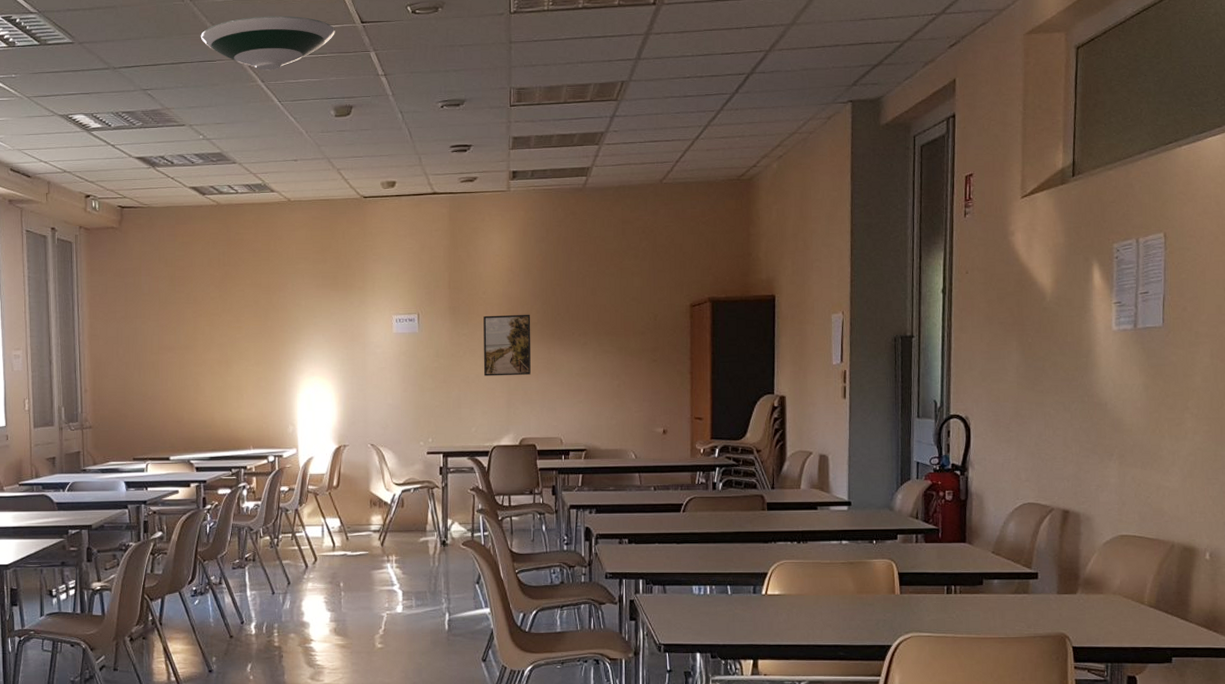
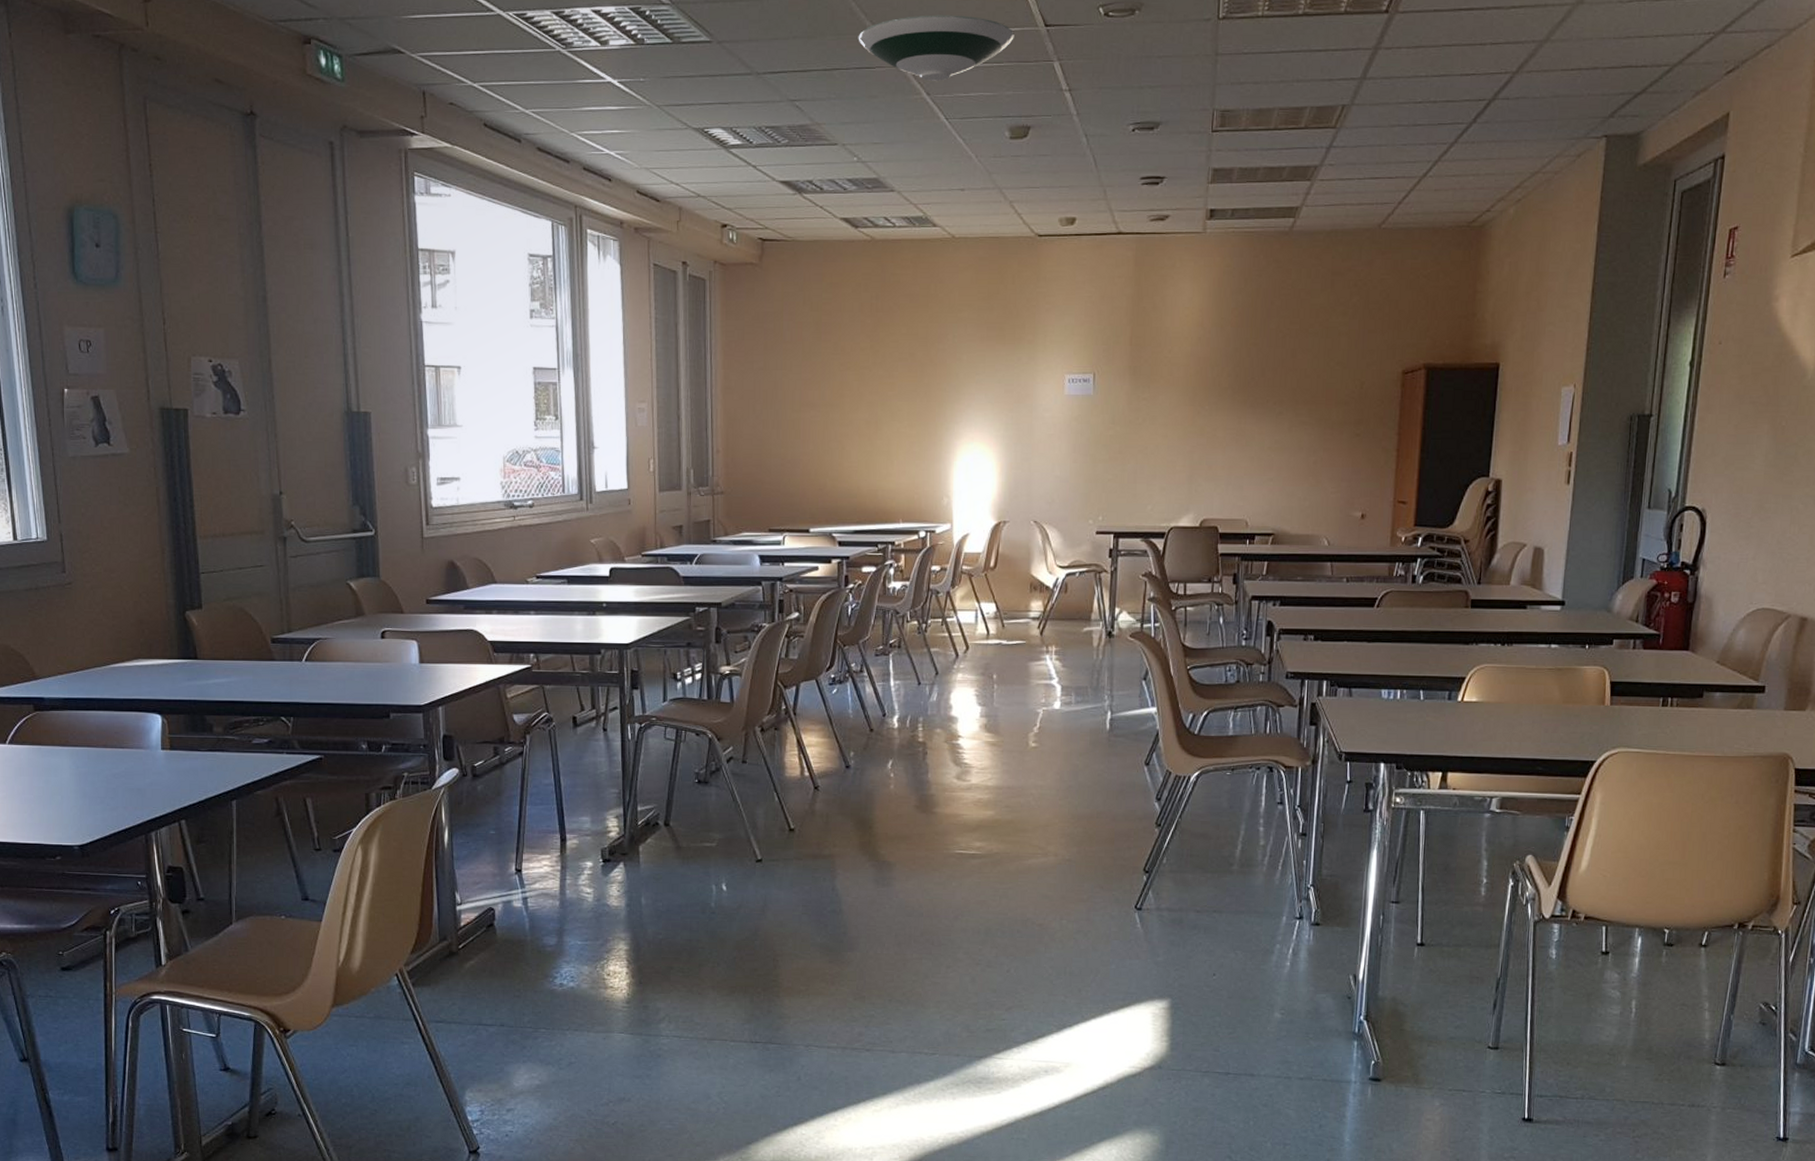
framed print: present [483,314,531,376] -> none [1164,377,1221,448]

